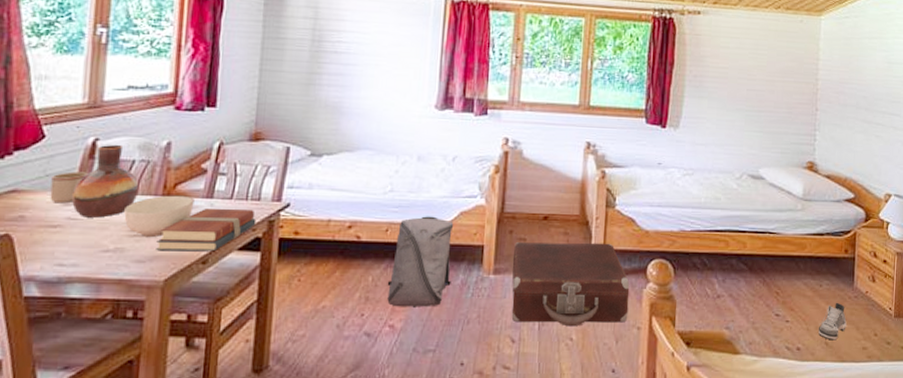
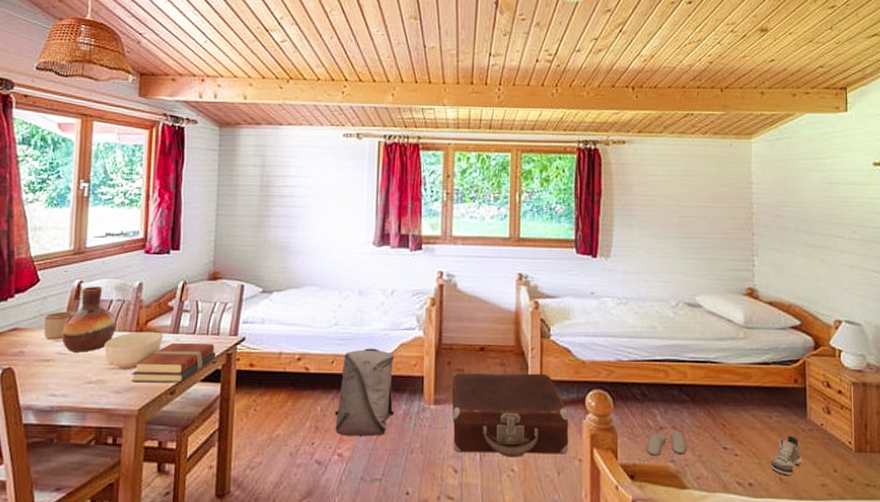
slippers: none [704,299,742,323] -> present [647,431,686,456]

